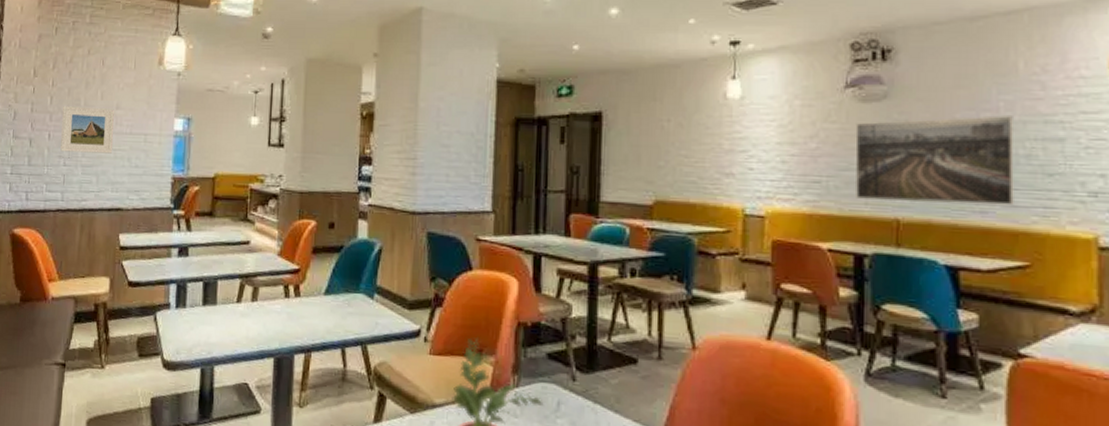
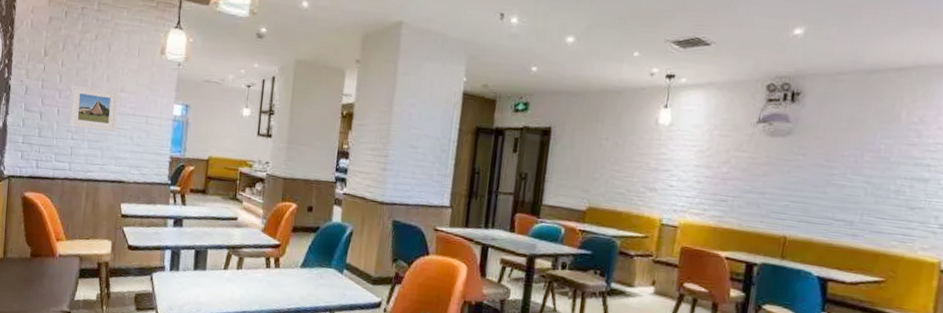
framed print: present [855,116,1014,206] -> none [754,153,890,232]

